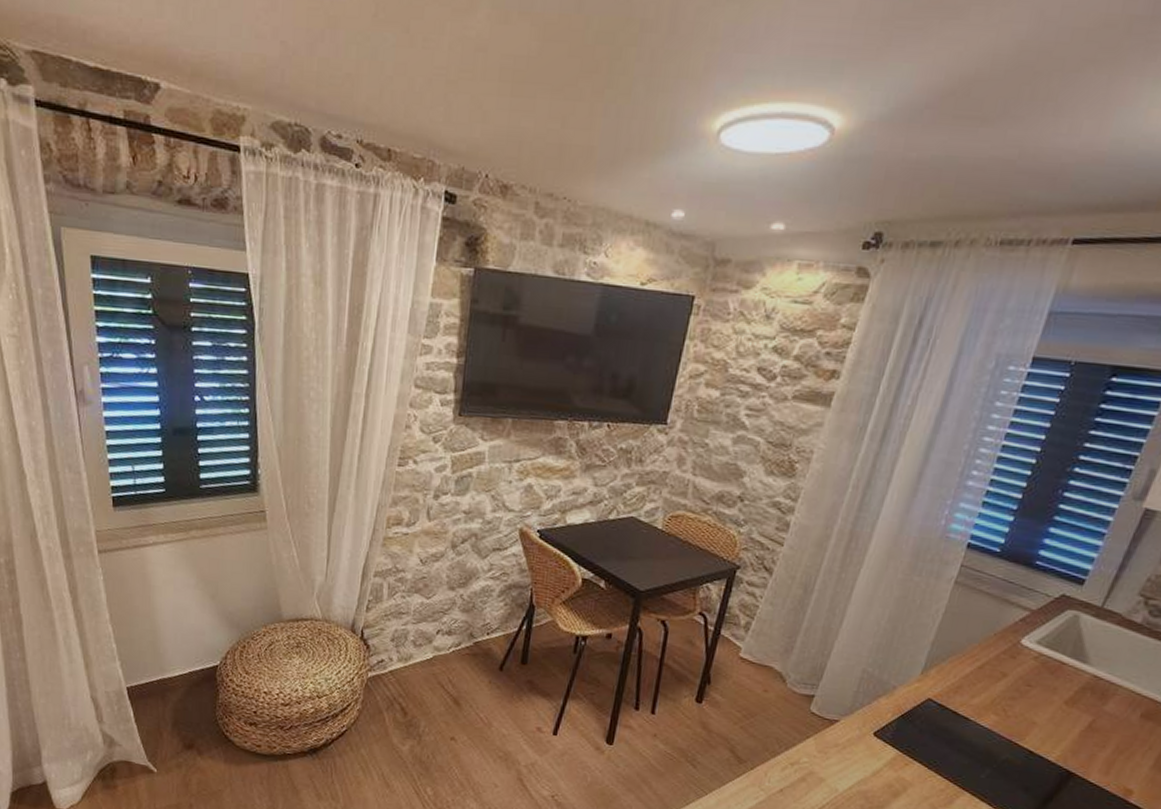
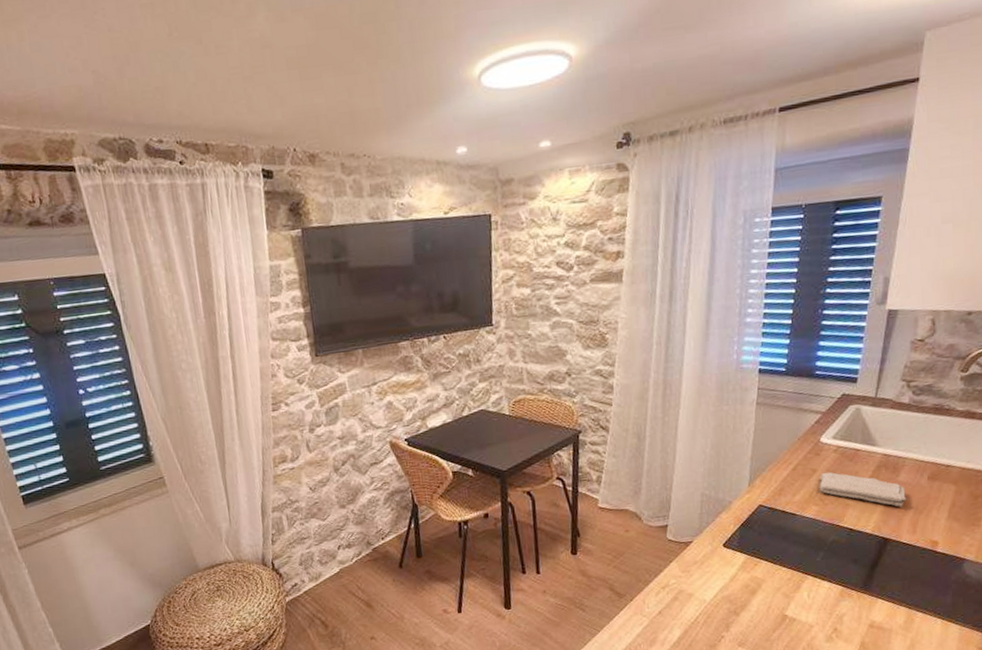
washcloth: none [1004,679,1109,741] -> present [819,472,907,507]

